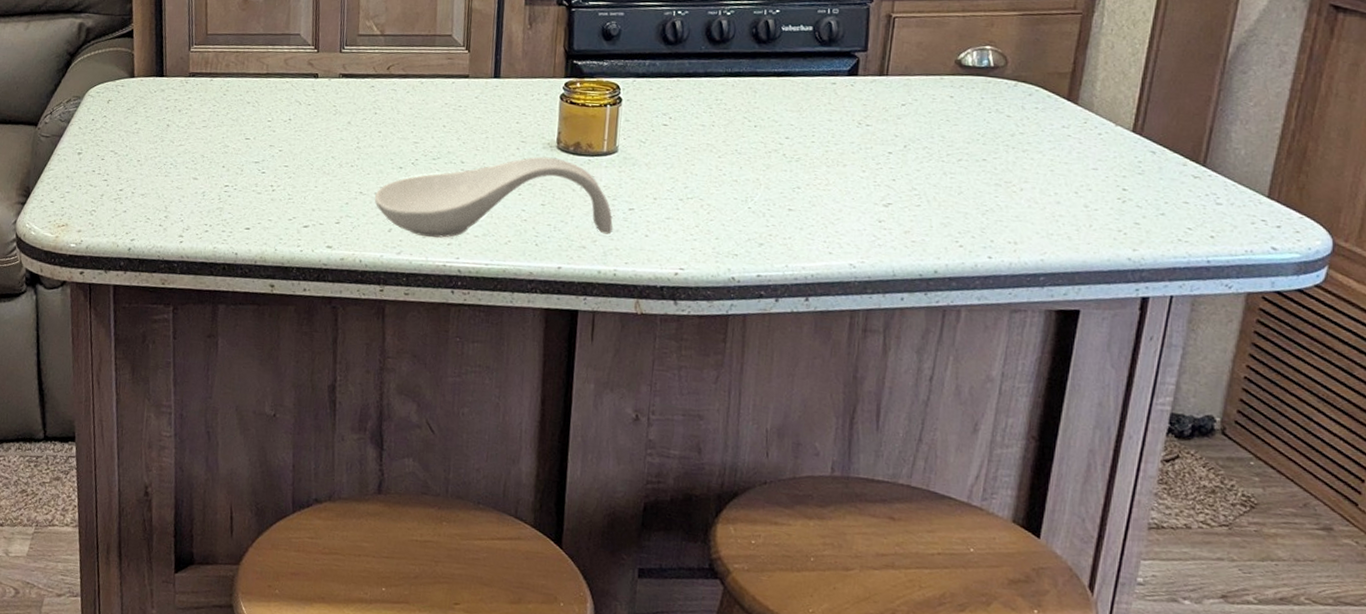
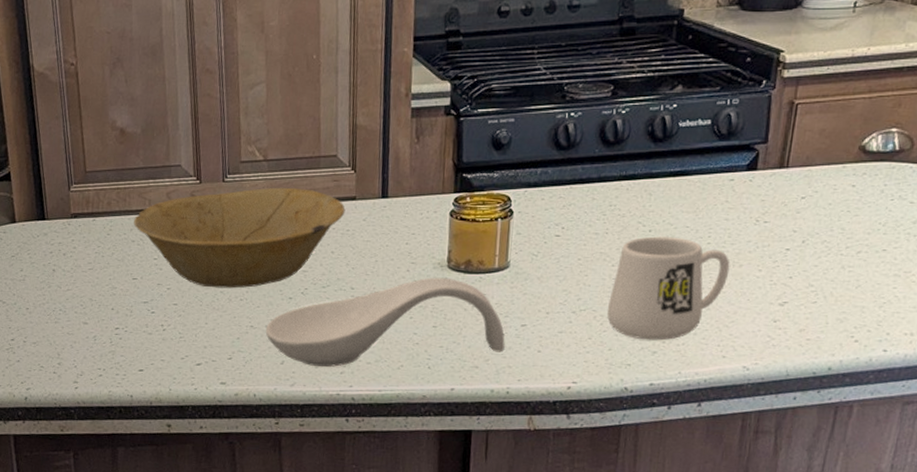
bowl: none [250,61,459,155] -> present [134,187,346,289]
mug: none [713,131,834,233] -> present [606,236,730,341]

